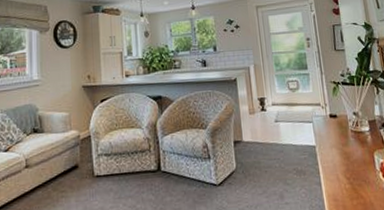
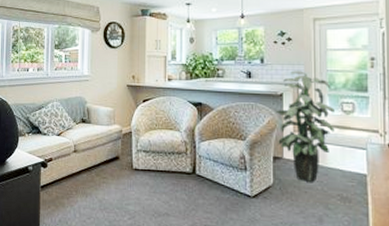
indoor plant: none [231,55,285,161] -> present [275,70,335,182]

